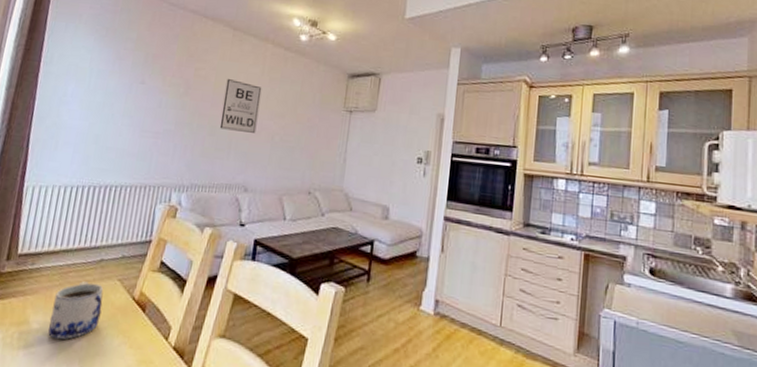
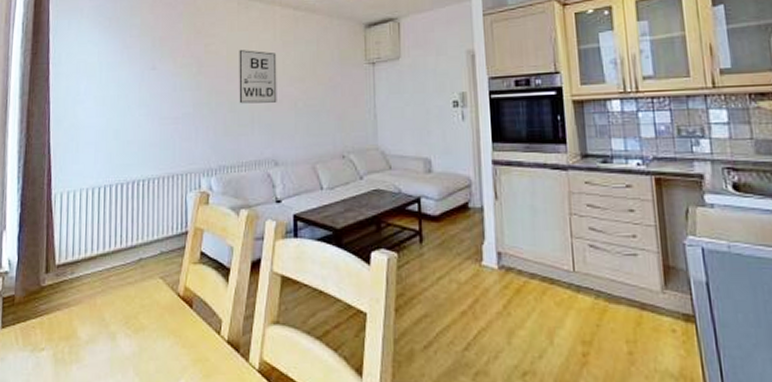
mug: present [48,281,104,340] -> none [97,284,148,349]

